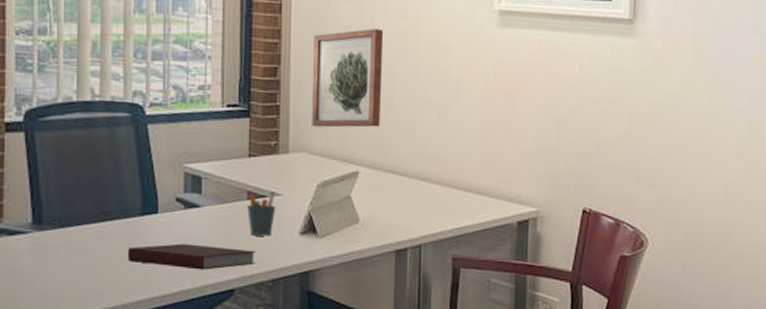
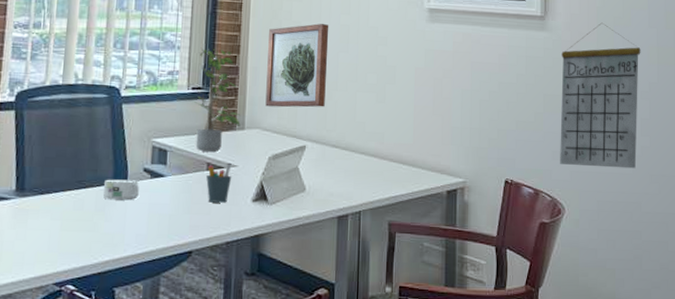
notebook: present [127,243,257,270] -> none [97,209,213,233]
mug: none [132,210,172,234] -> present [103,179,139,201]
potted plant: none [227,57,284,180] -> present [192,47,240,153]
calendar: none [645,26,742,196] -> present [560,22,641,169]

